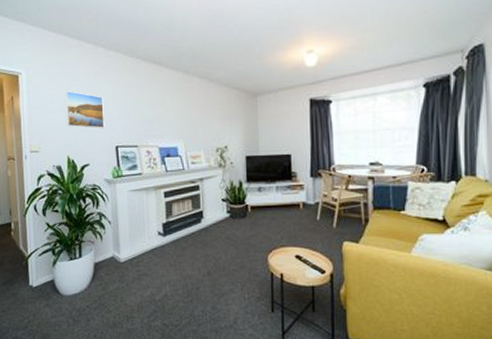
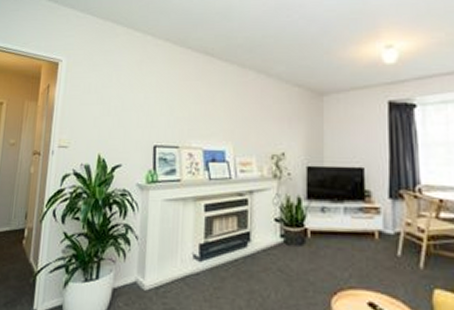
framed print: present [65,91,105,129] -> none [102,81,146,125]

